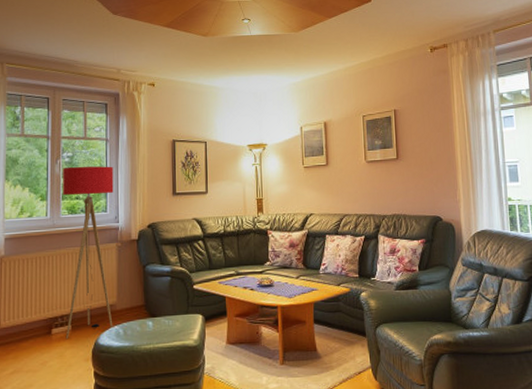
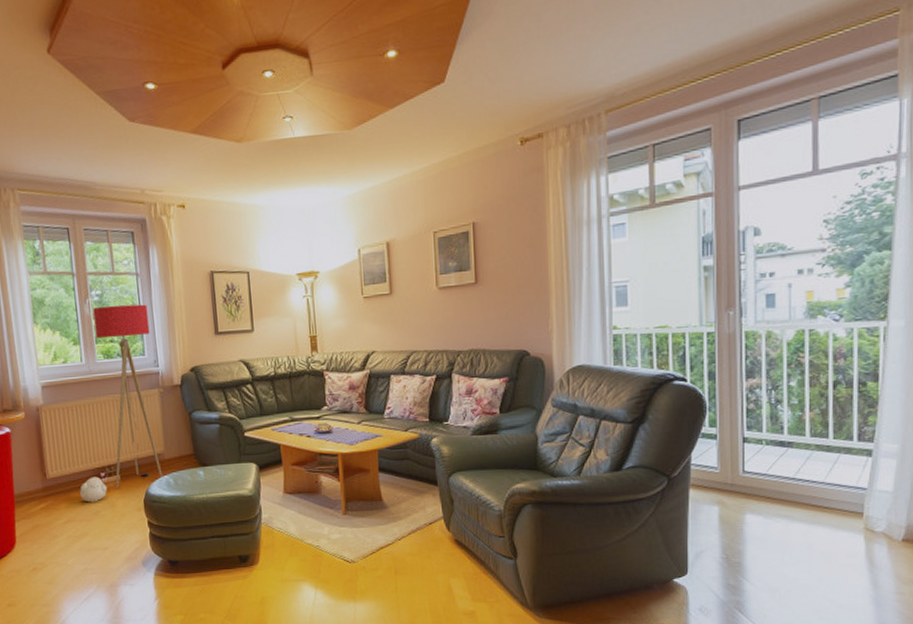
plush toy: none [30,322,59,353] -> present [80,472,108,503]

